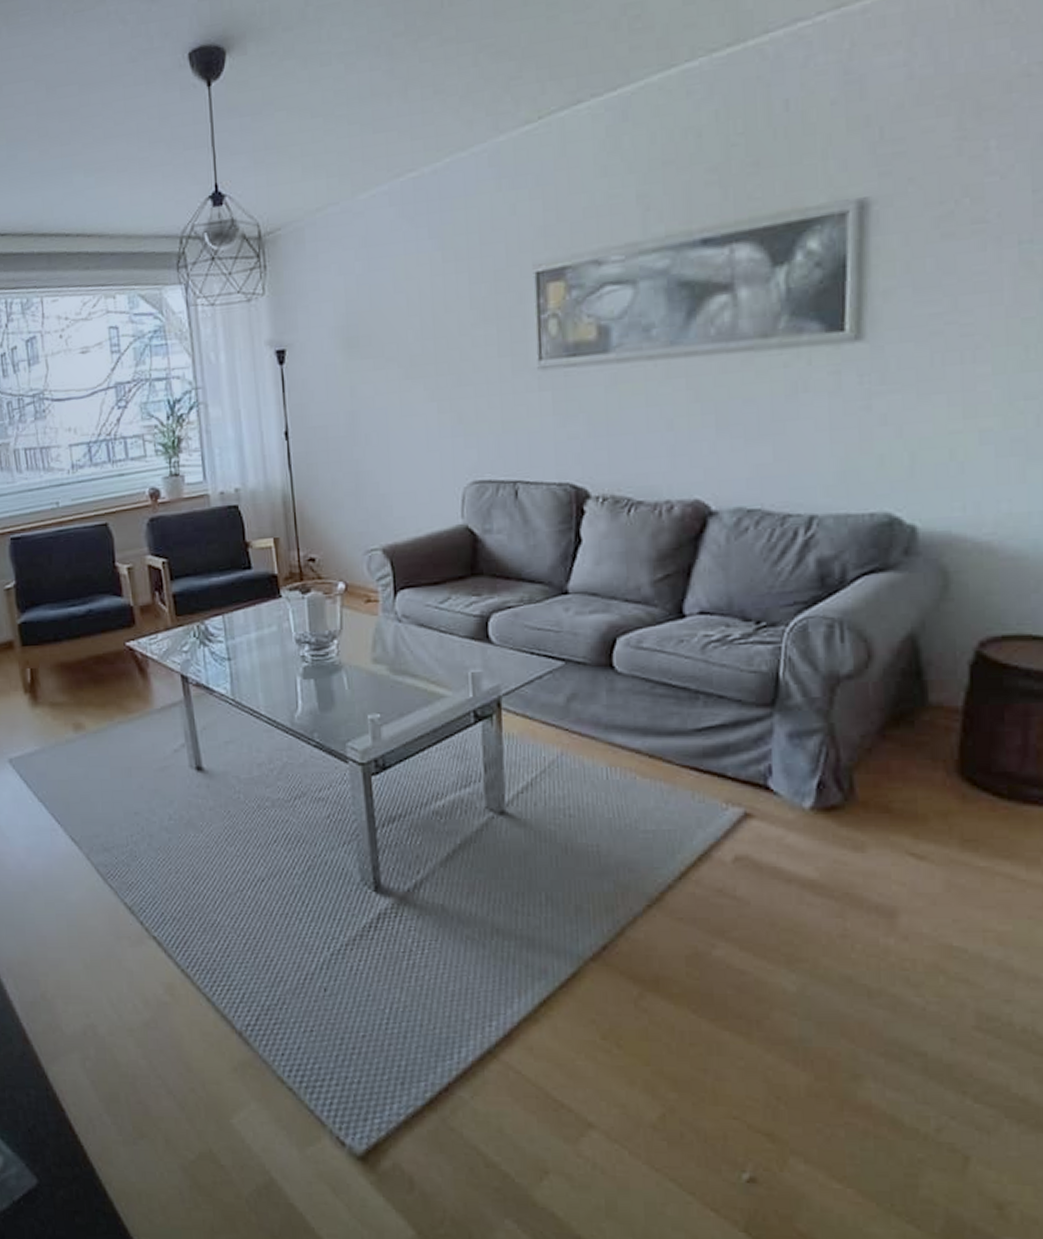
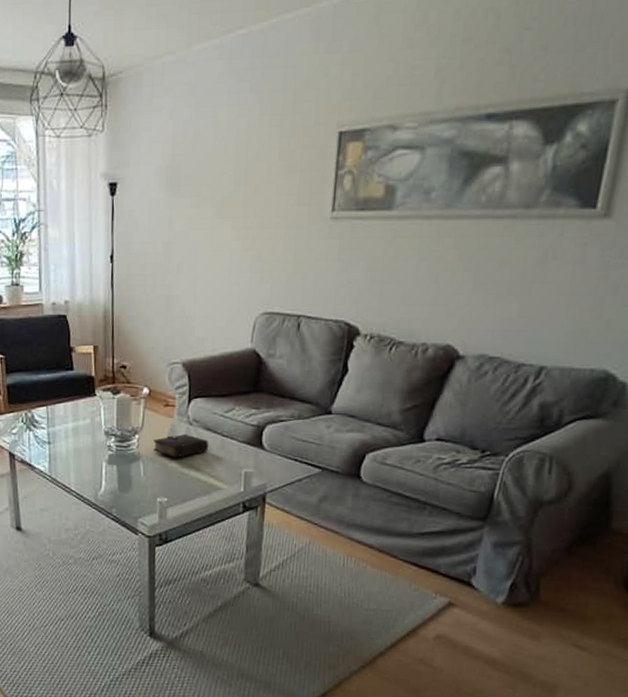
book: none [356,633,425,664] -> present [153,434,209,458]

